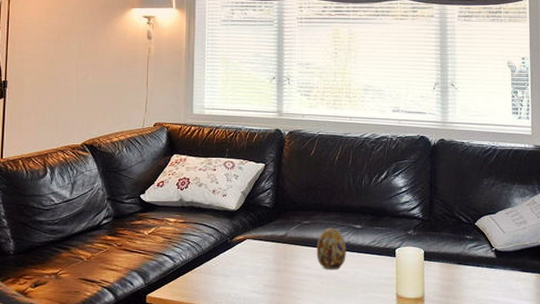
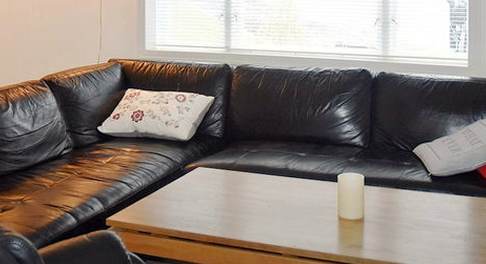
decorative egg: present [316,227,346,269] -> none [263,155,291,194]

